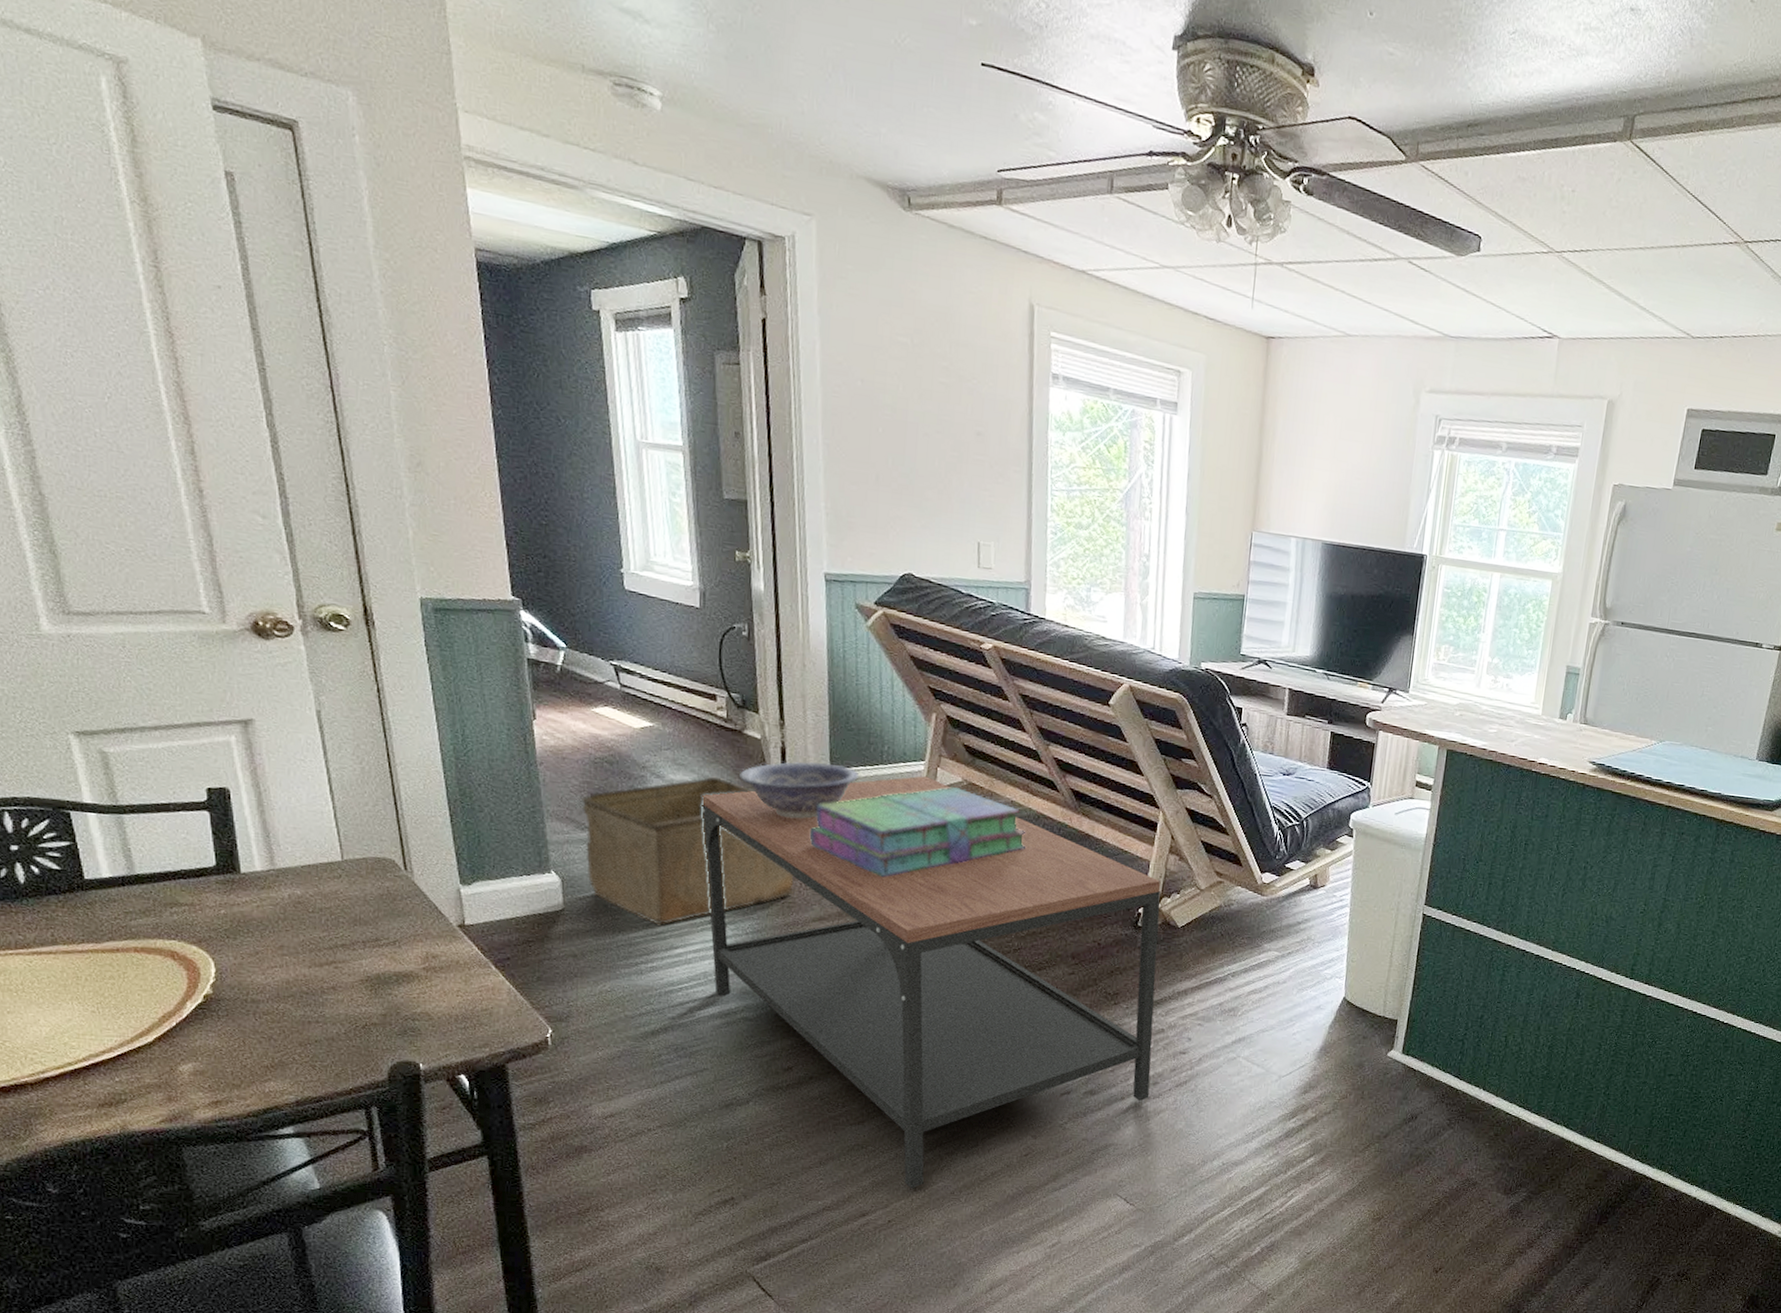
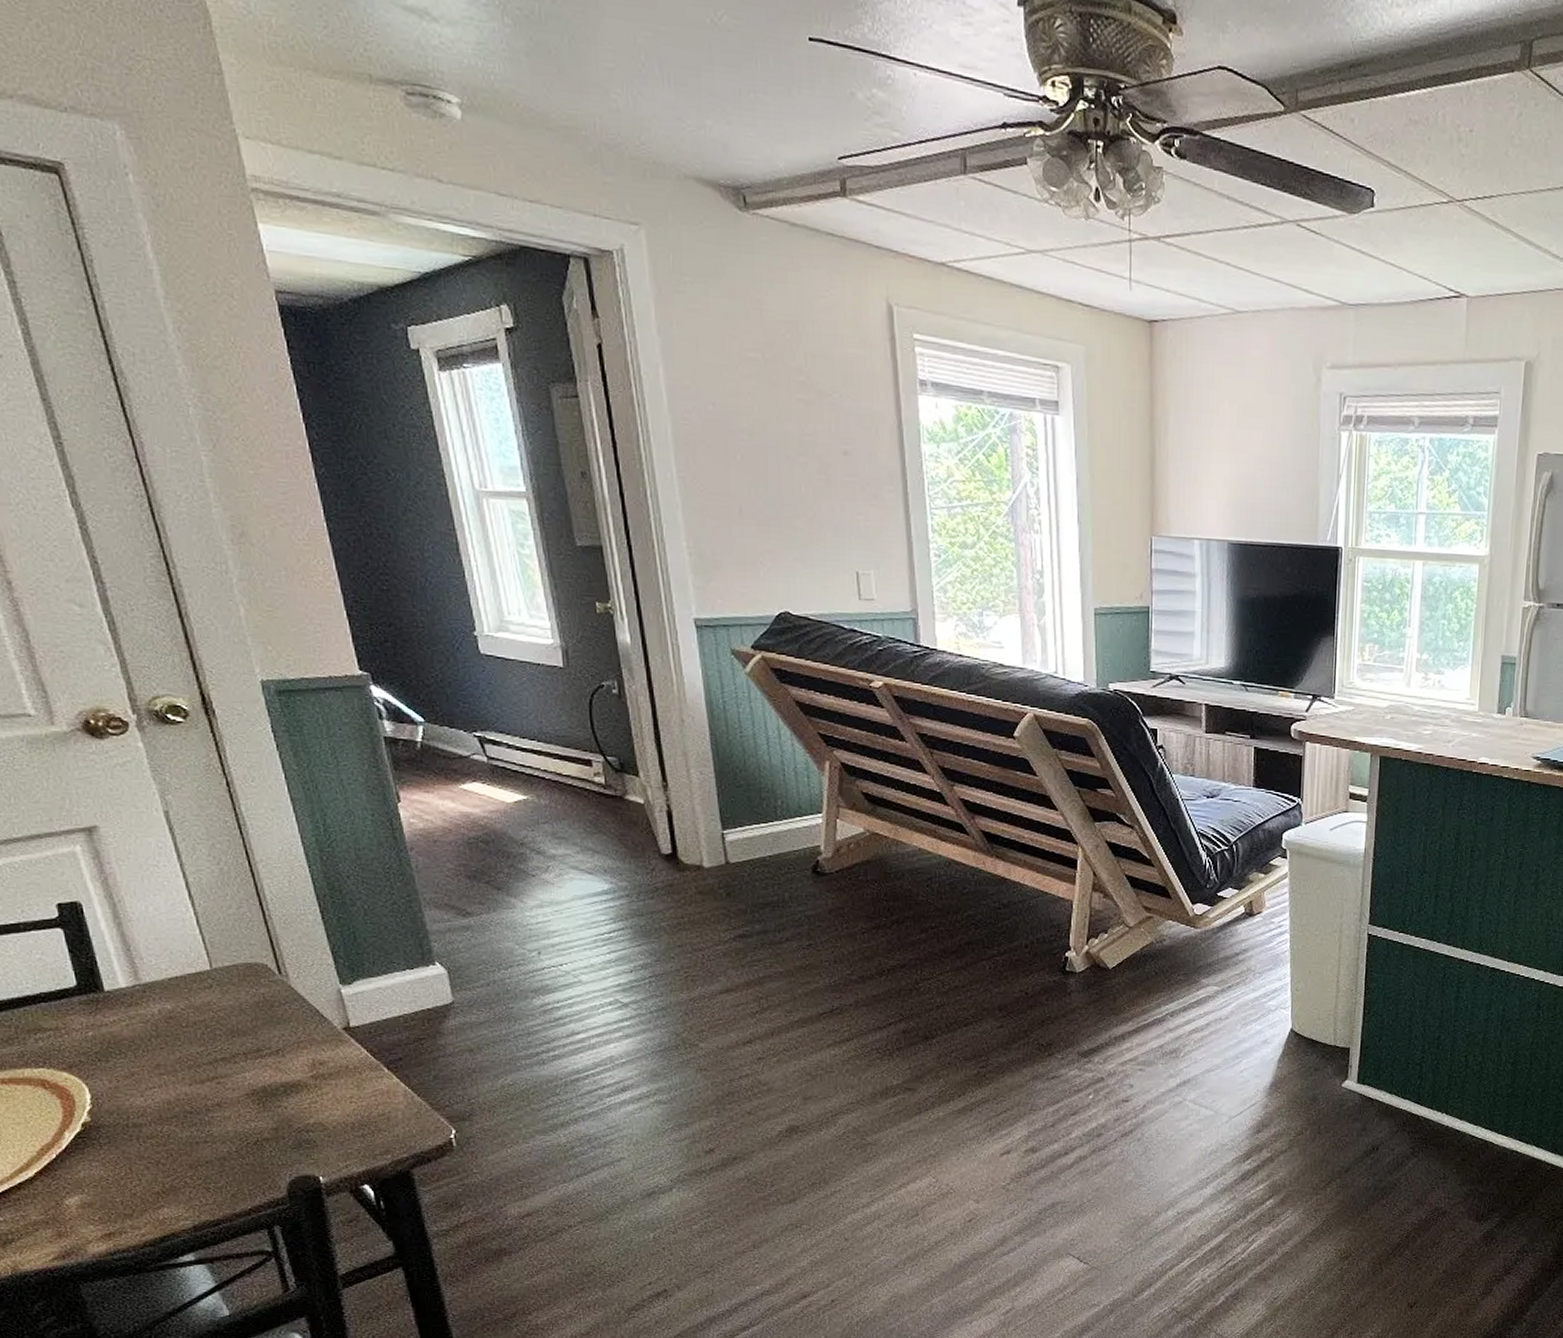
storage bin: present [581,776,794,926] -> none [459,848,696,1011]
coffee table: present [701,776,1161,1189] -> none [588,829,1094,1266]
decorative bowl: present [739,761,860,819] -> none [625,823,754,886]
stack of books: present [810,787,1026,877] -> none [708,839,938,940]

